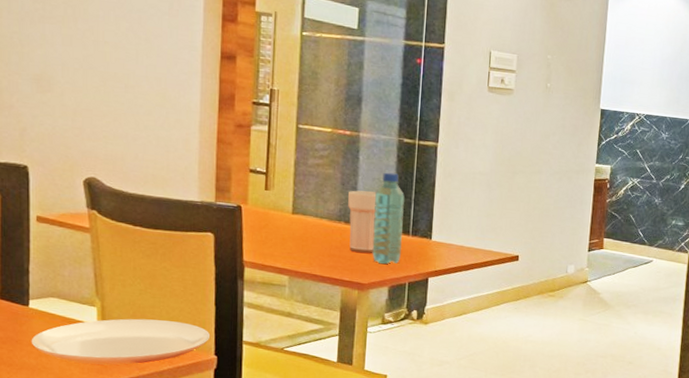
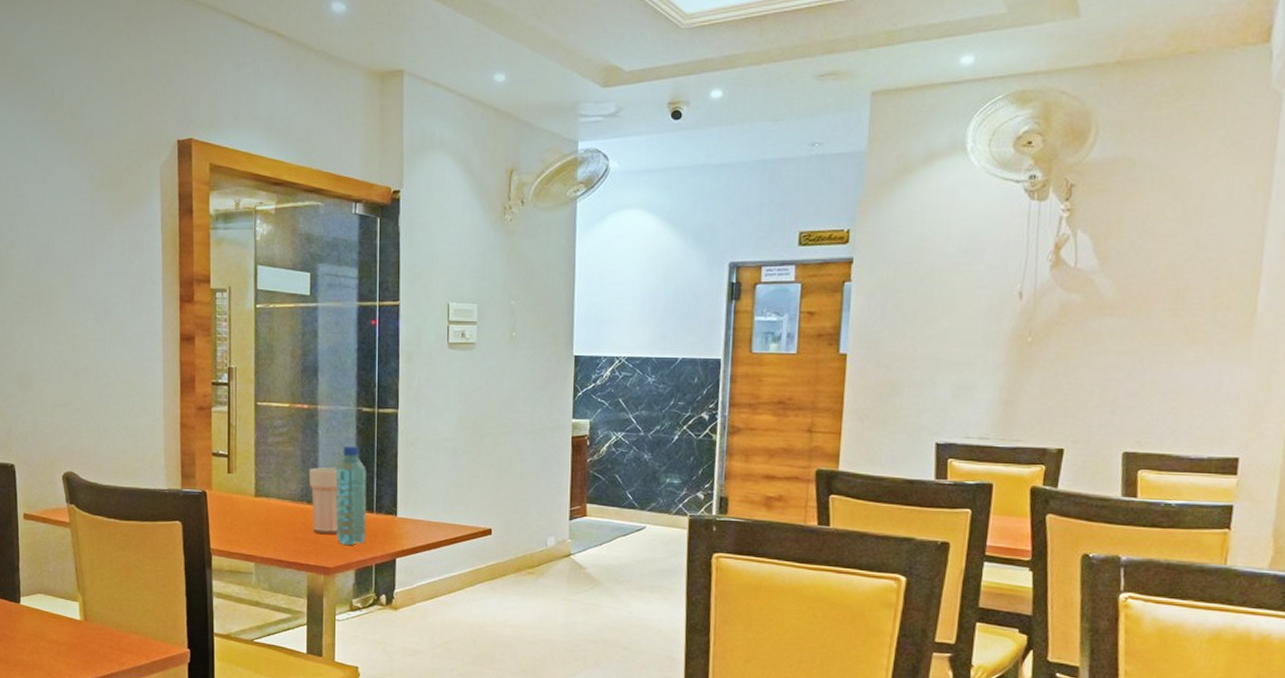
plate: present [31,318,211,365] -> none [23,612,183,661]

